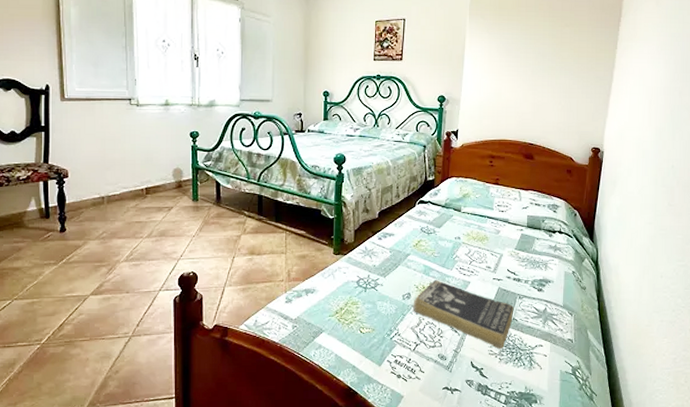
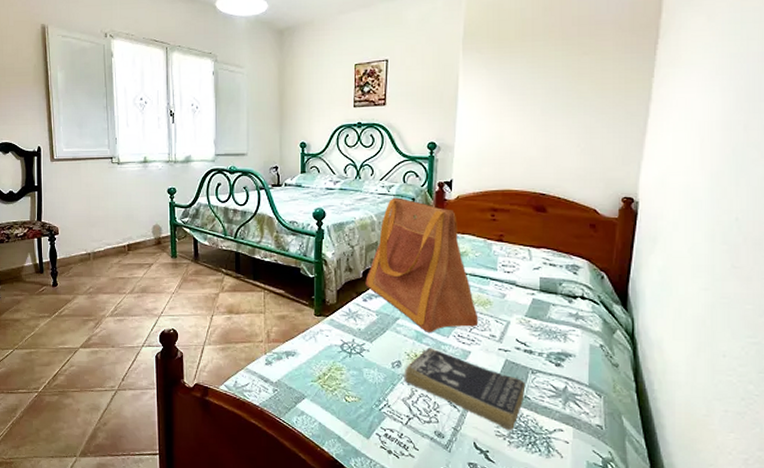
tote bag: none [381,144,477,266] -> present [365,197,479,332]

